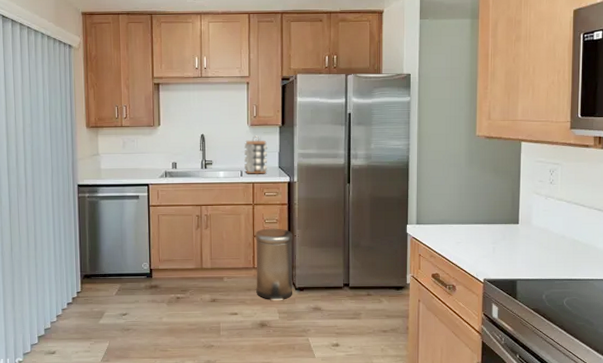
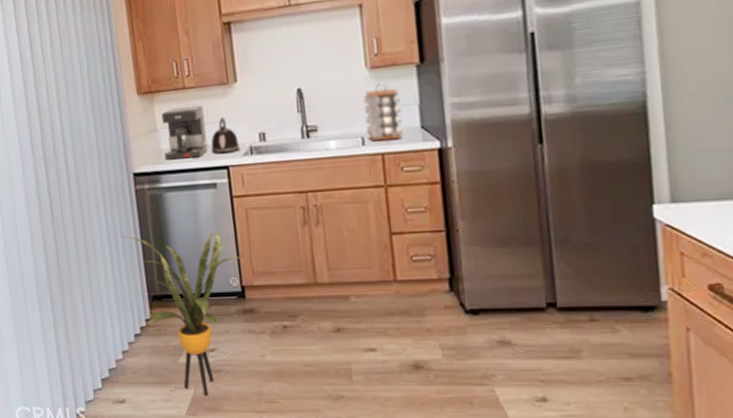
house plant: none [64,229,153,347] -> present [122,231,243,395]
coffee maker: none [103,139,135,177] -> present [161,106,208,160]
kettle: none [137,149,158,175] -> present [211,117,240,154]
pedal bin: present [255,228,293,301] -> none [393,220,461,331]

